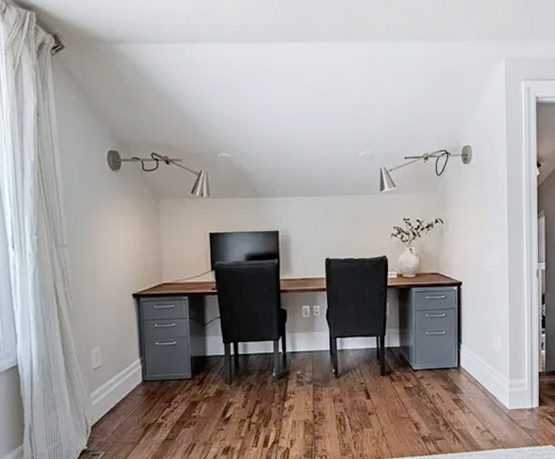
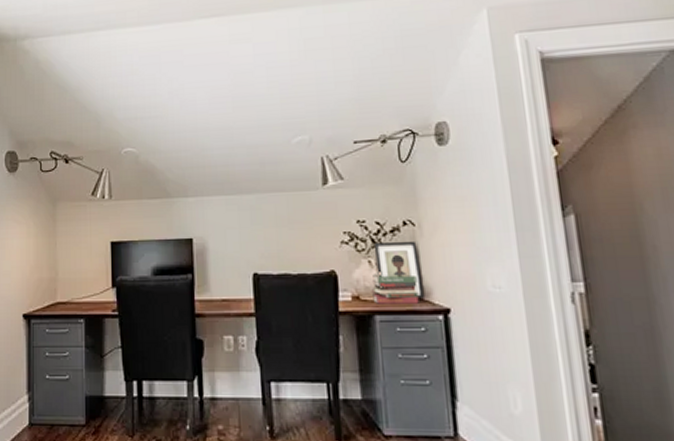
books: none [411,258,442,280] -> present [373,274,419,304]
picture frame: none [414,234,446,276] -> present [373,240,424,299]

